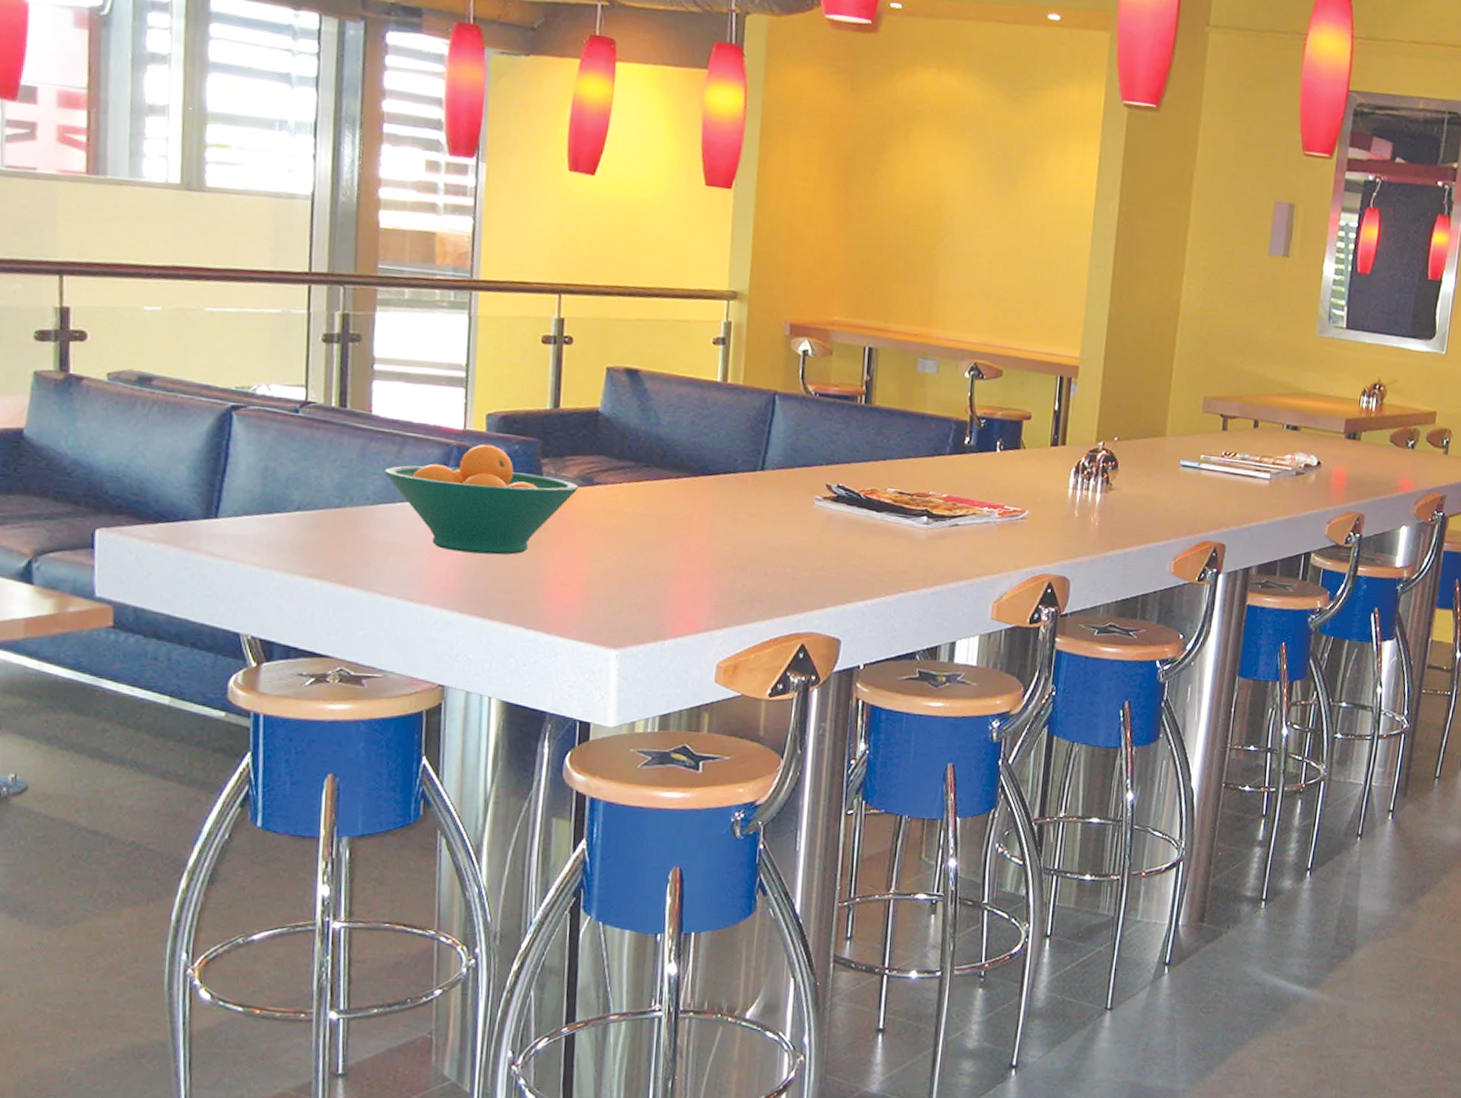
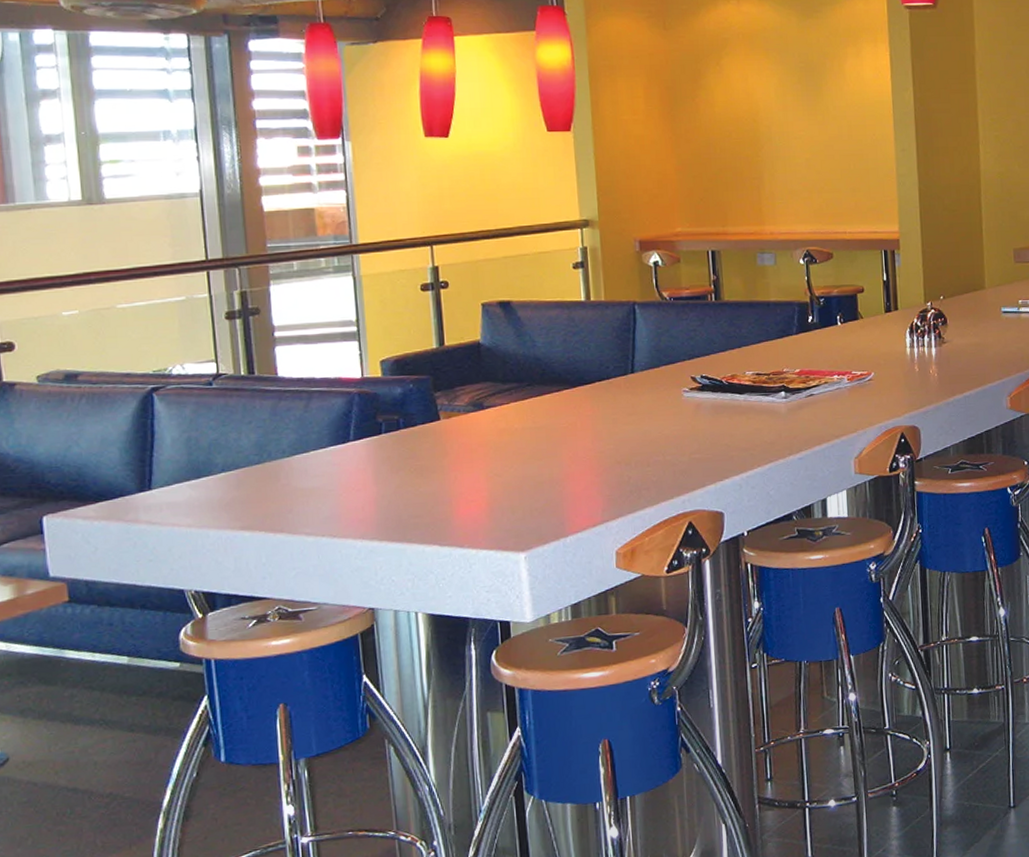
fruit bowl: present [385,444,579,555] -> none [296,387,471,487]

